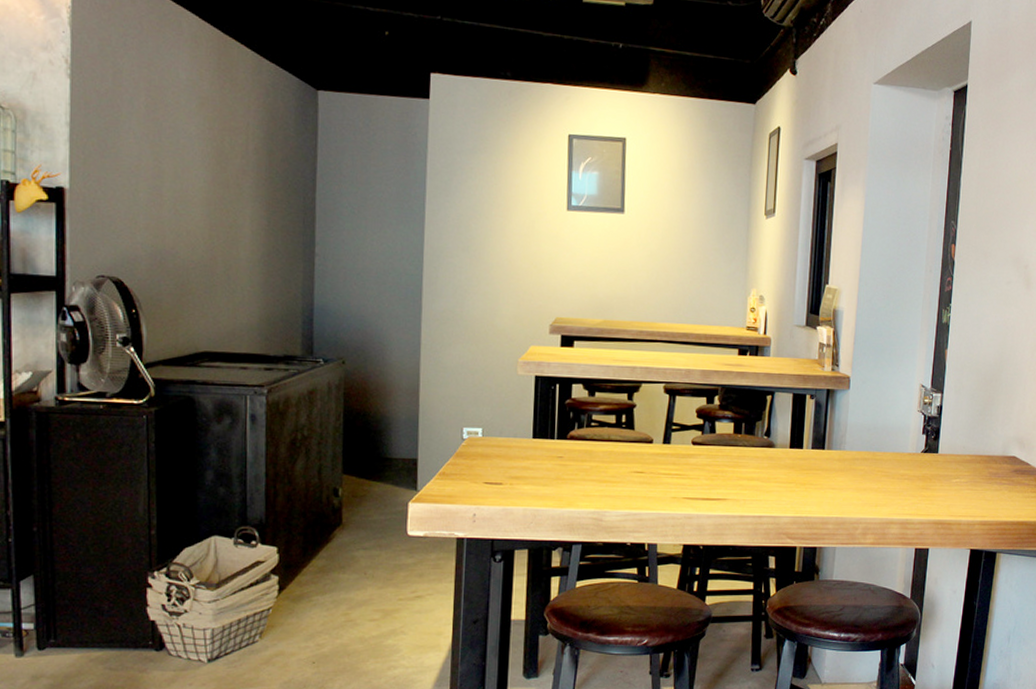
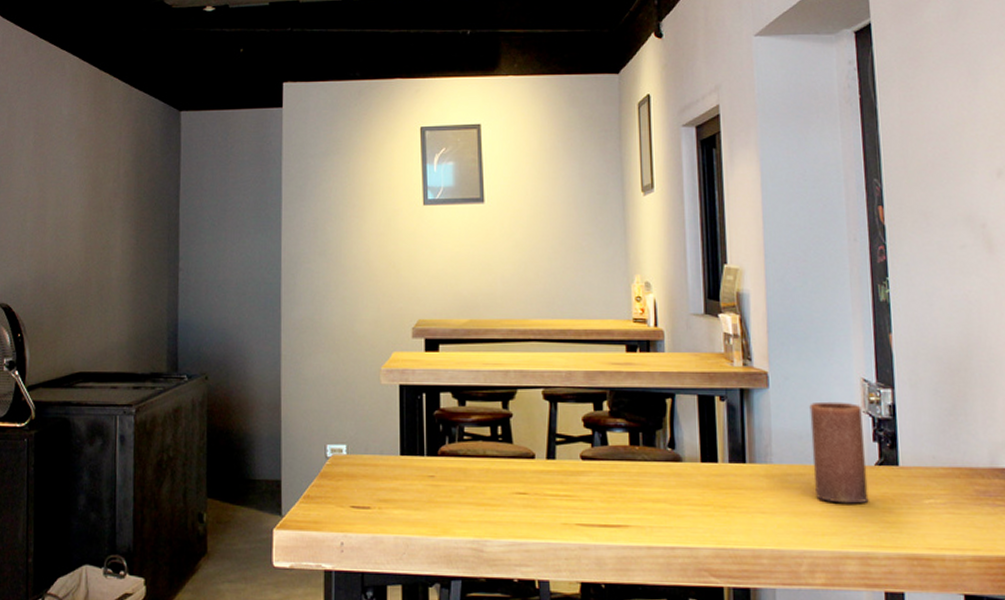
candle: none [875,402,918,482] -> present [809,401,869,504]

